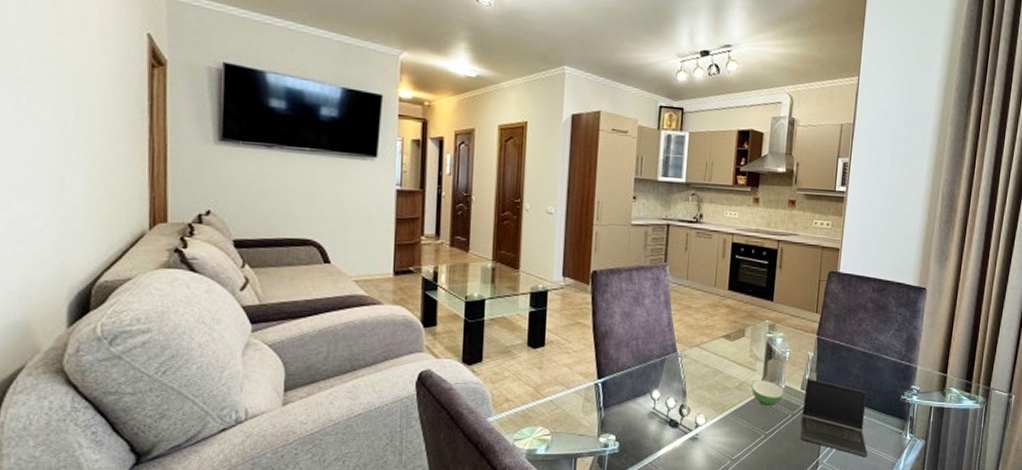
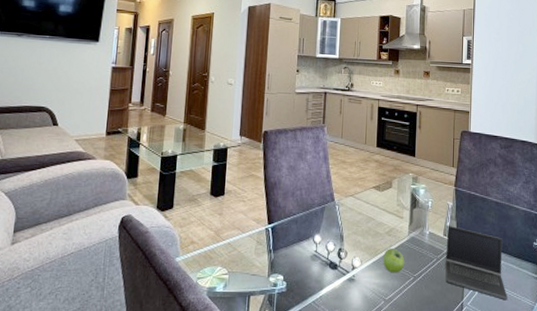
fruit: none [731,404,756,431] -> present [383,248,405,273]
bowl: present [751,379,785,408] -> none [399,226,430,253]

